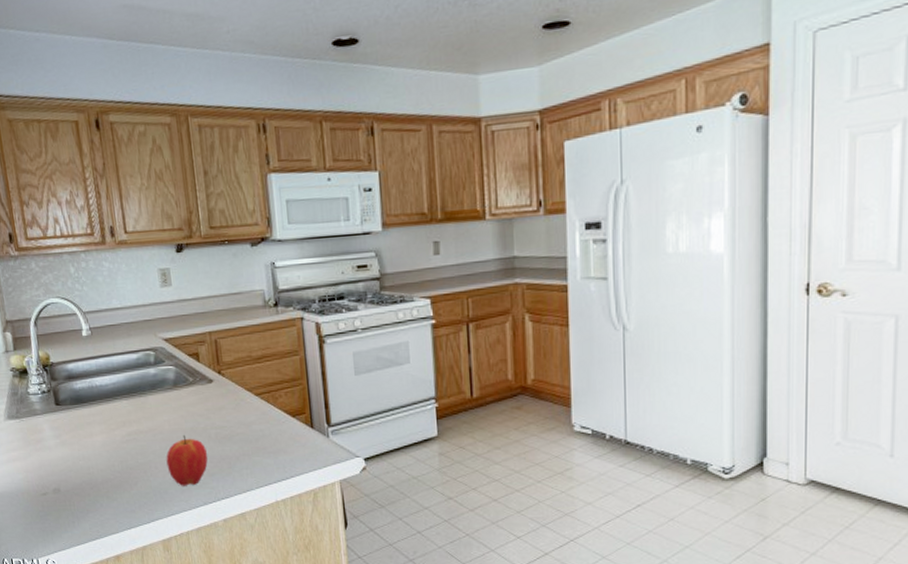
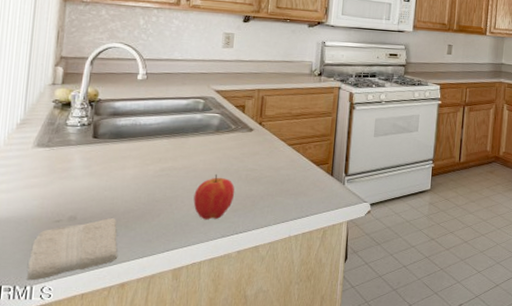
washcloth: none [28,489,107,554] -> present [27,218,118,281]

